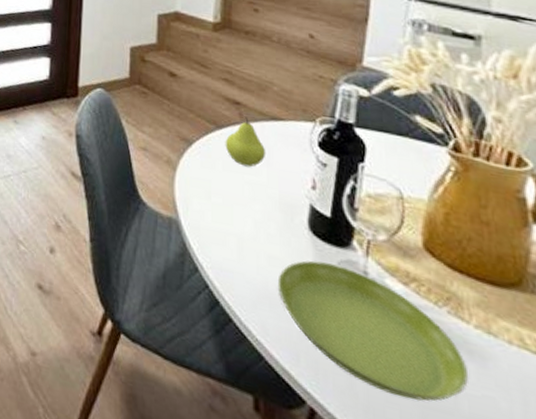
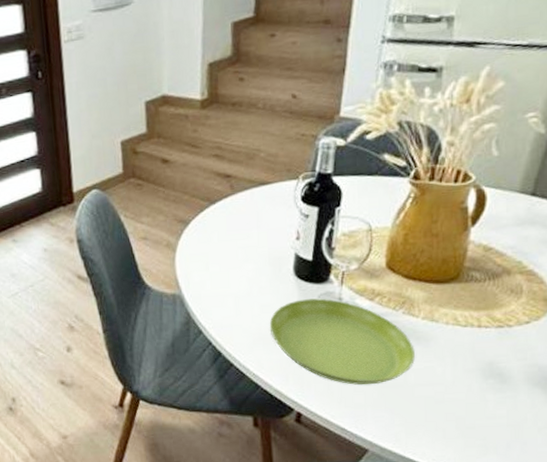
fruit: present [225,116,266,167] -> none [218,187,256,234]

